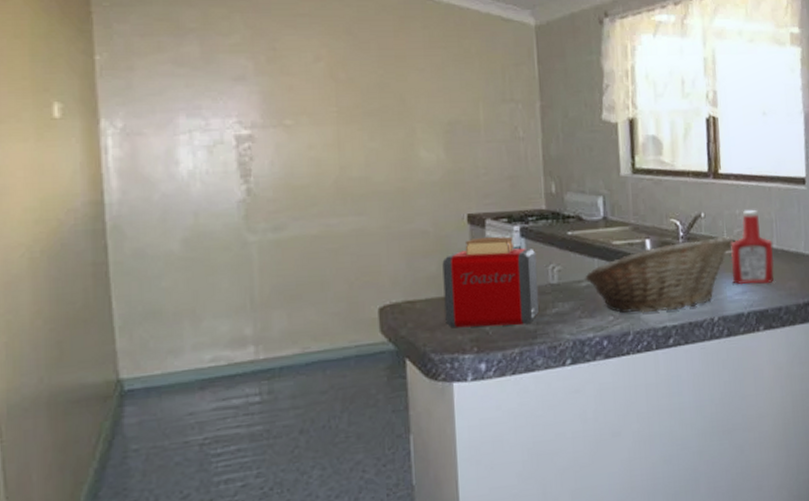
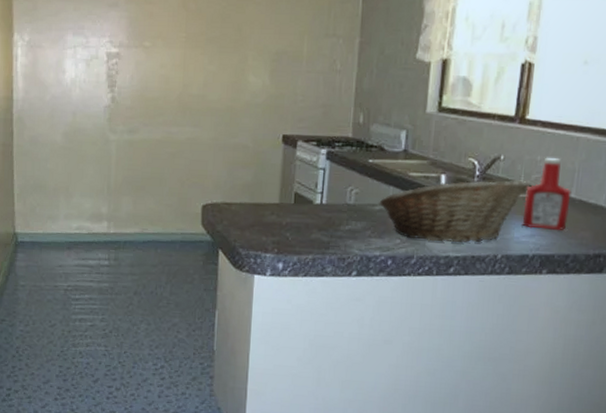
toaster: present [442,236,540,328] -> none [254,156,338,236]

